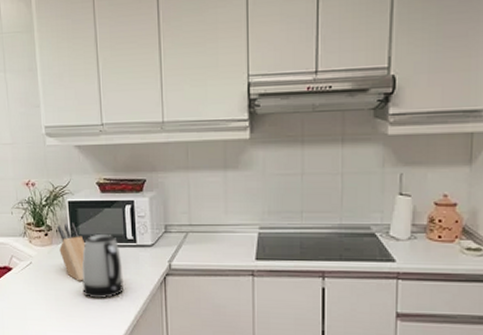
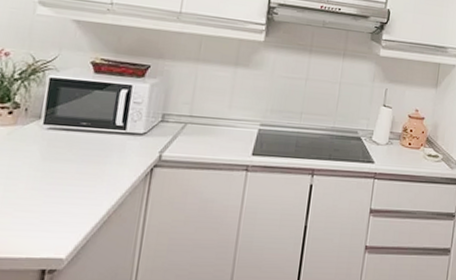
knife block: present [57,222,86,281] -> none [24,102,62,170]
kettle: present [82,235,123,299] -> none [44,117,104,191]

